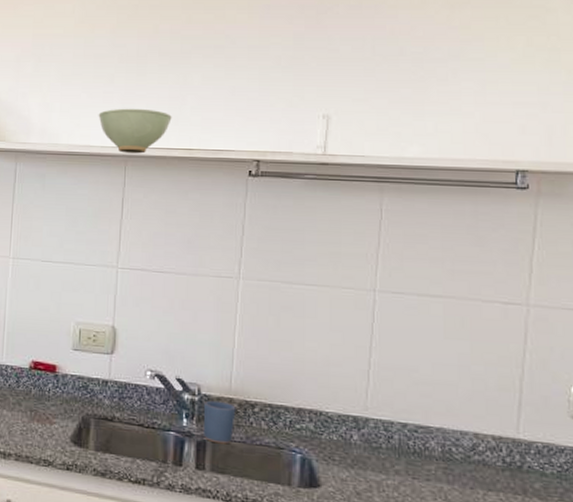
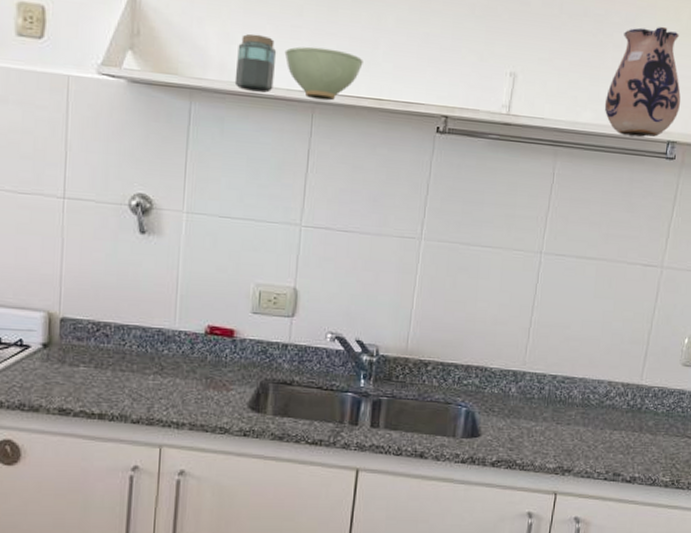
peanut butter: none [54,102,91,152] -> present [234,33,277,94]
mug: present [204,400,236,444] -> none [380,360,411,402]
ceramic pitcher: none [433,56,527,169] -> present [604,26,681,138]

